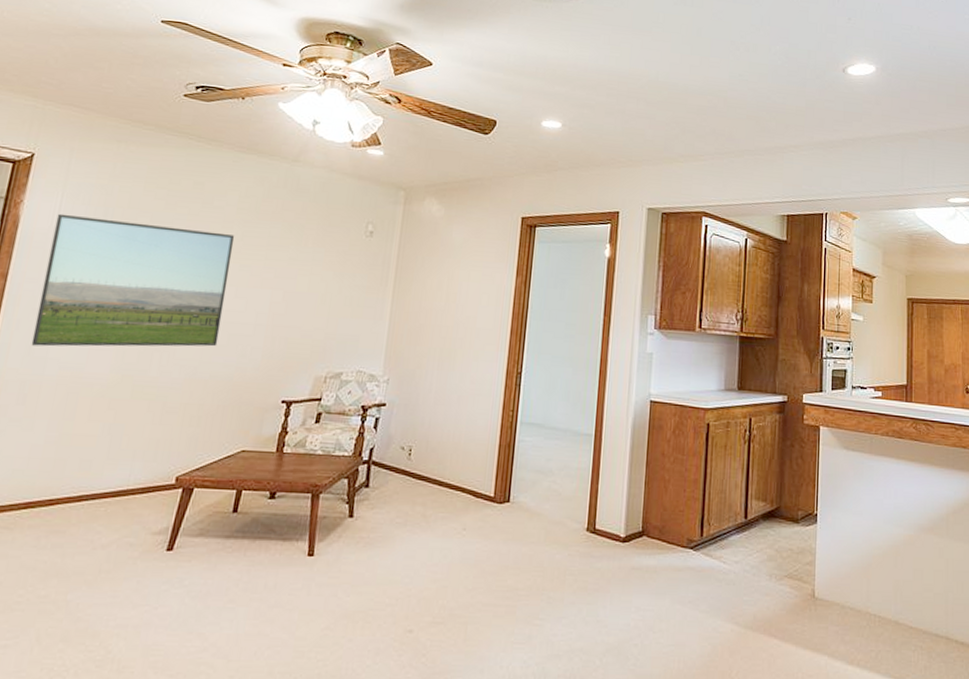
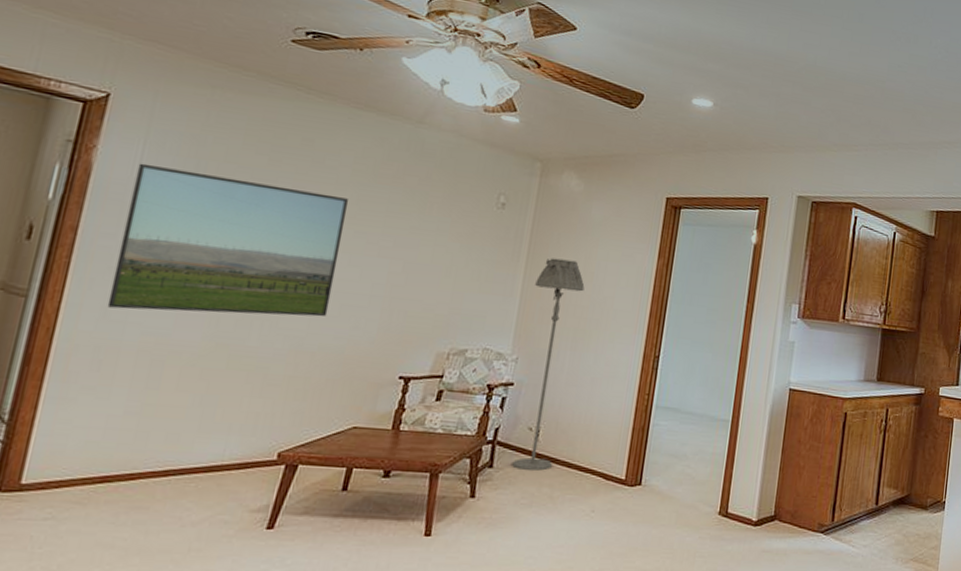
floor lamp: none [386,281,449,490] -> present [512,258,585,471]

